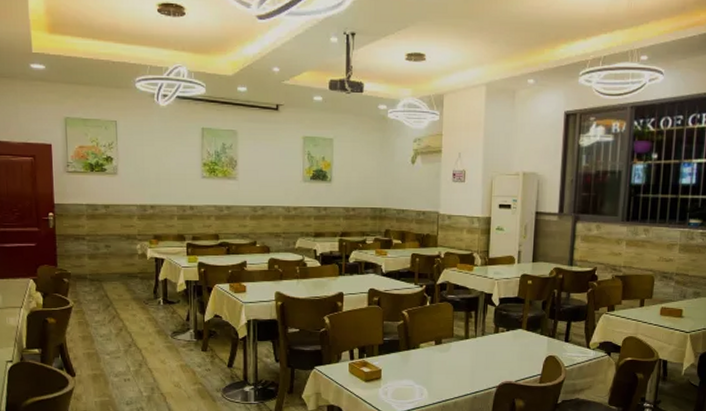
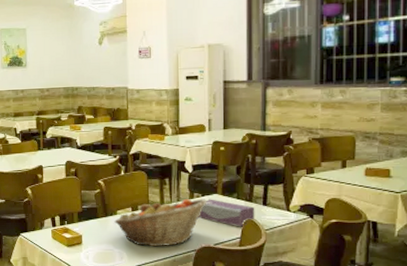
fruit basket: none [416,334,512,383] -> present [114,199,207,247]
tissue box: none [501,334,557,364] -> present [198,199,255,227]

